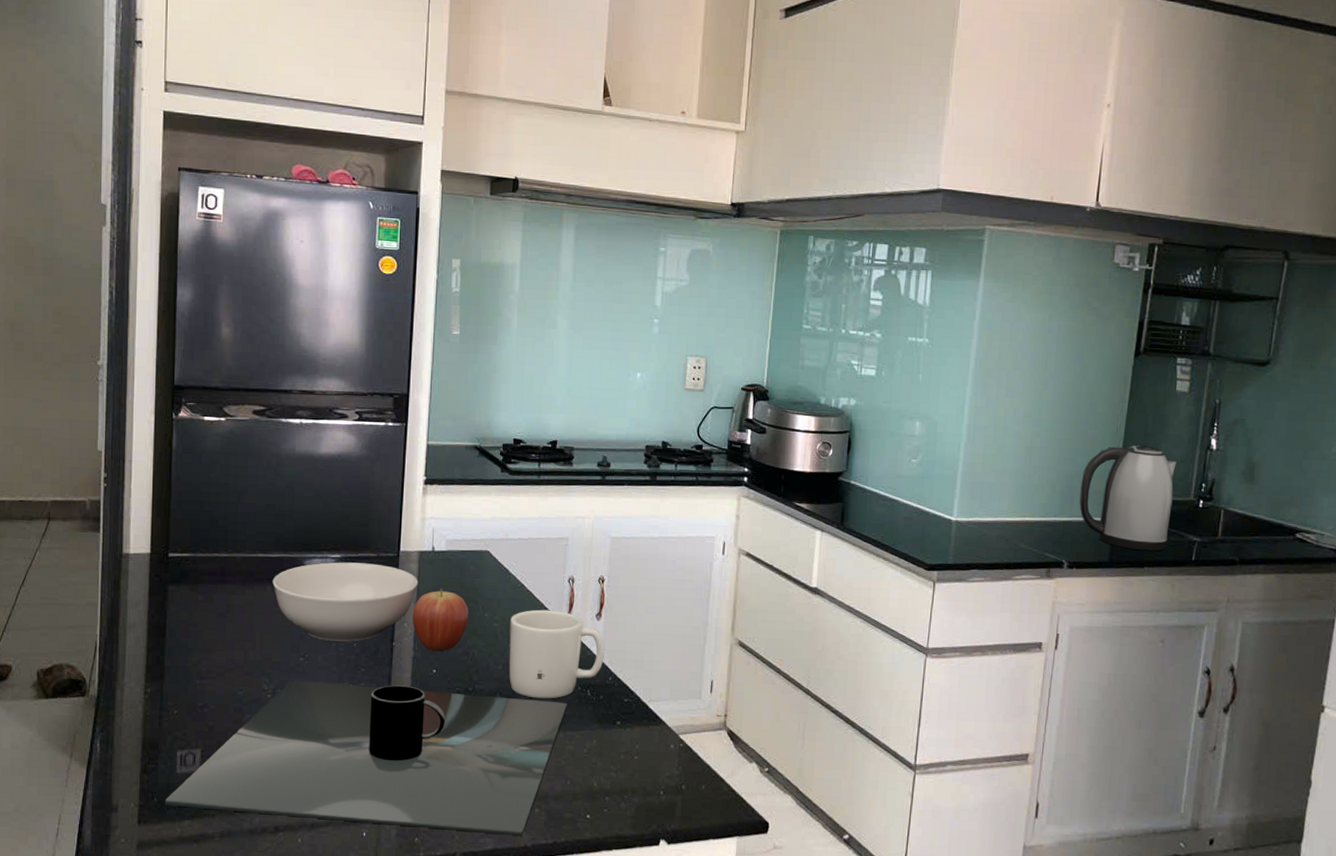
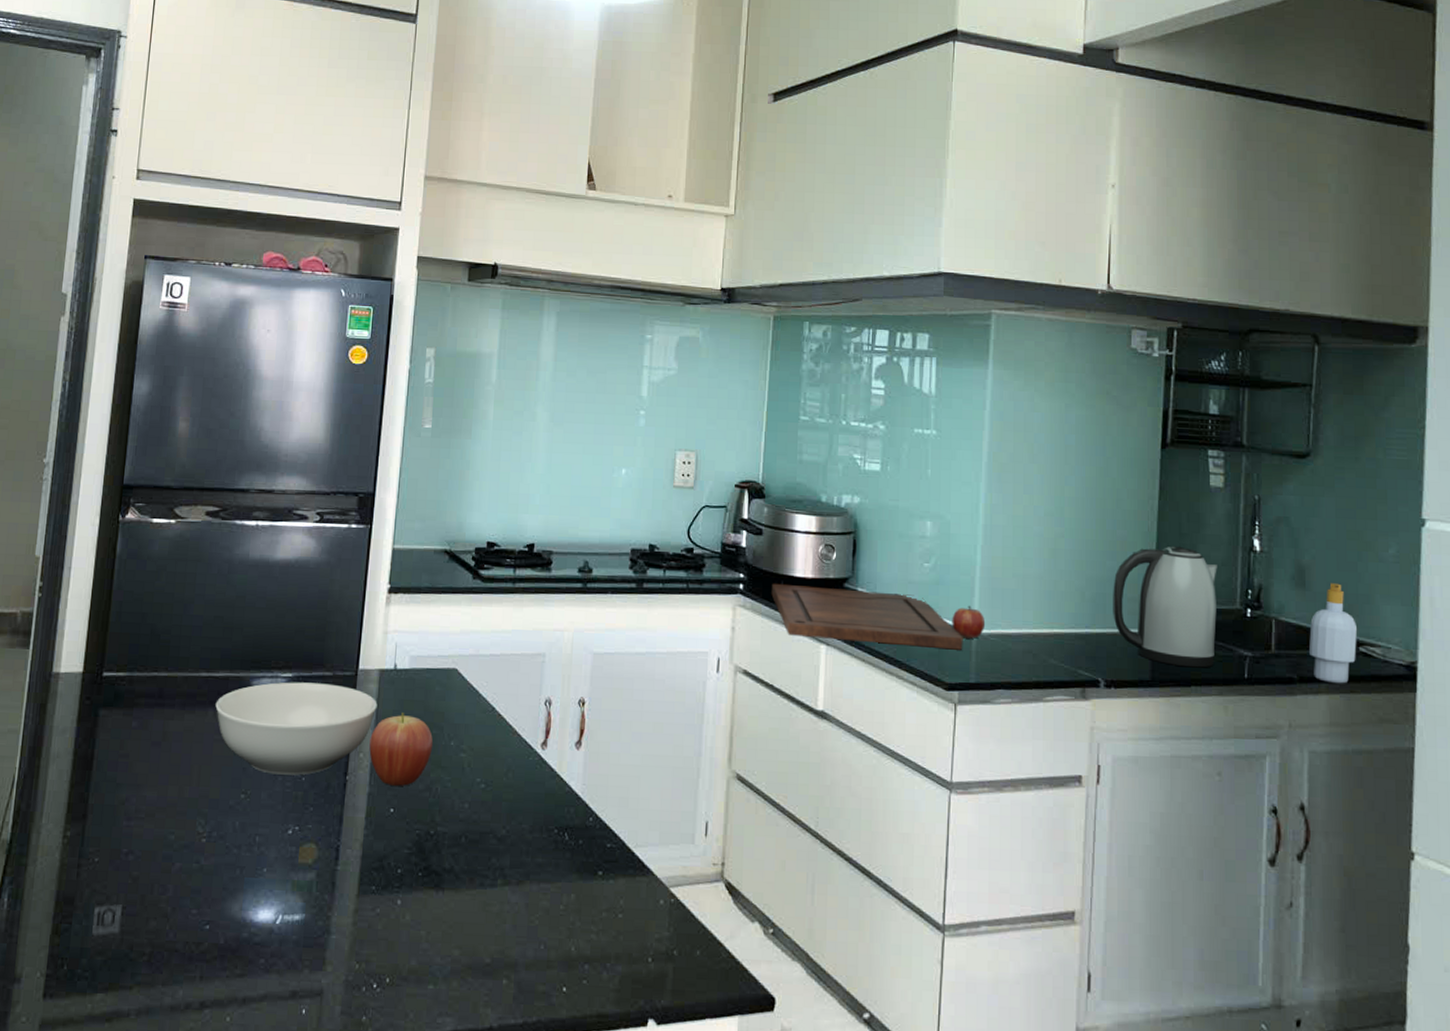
place setting: present [164,679,567,836] -> none [75,820,542,1014]
mug: present [508,609,605,699] -> none [475,737,585,844]
cutting board: none [773,476,944,536] -> present [771,583,963,650]
fruit: none [934,496,965,526] -> present [952,605,986,639]
soap bottle: none [1251,478,1297,566] -> present [1309,583,1358,684]

